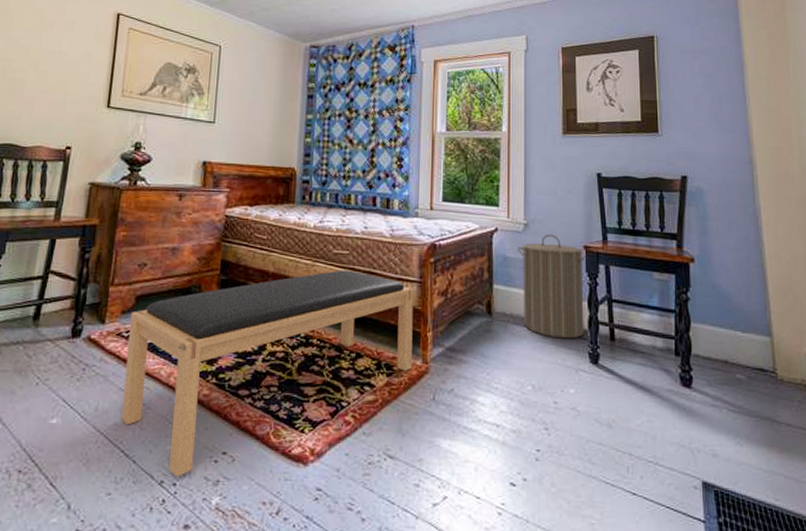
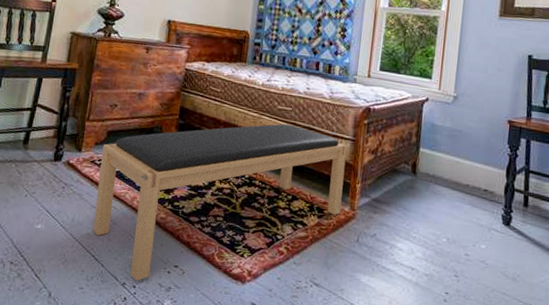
laundry hamper: present [518,234,588,339] -> none [445,107,511,202]

